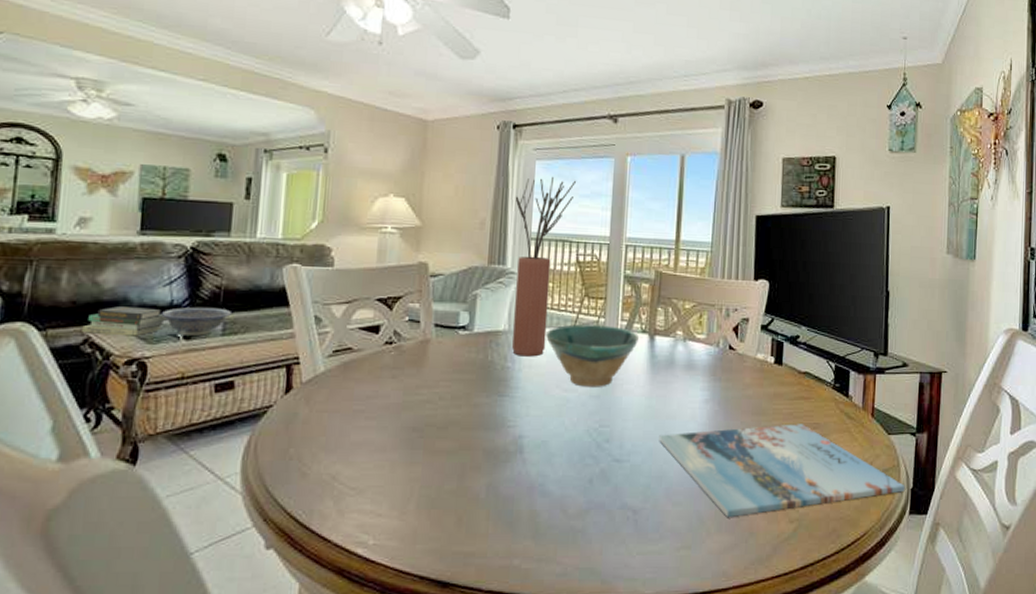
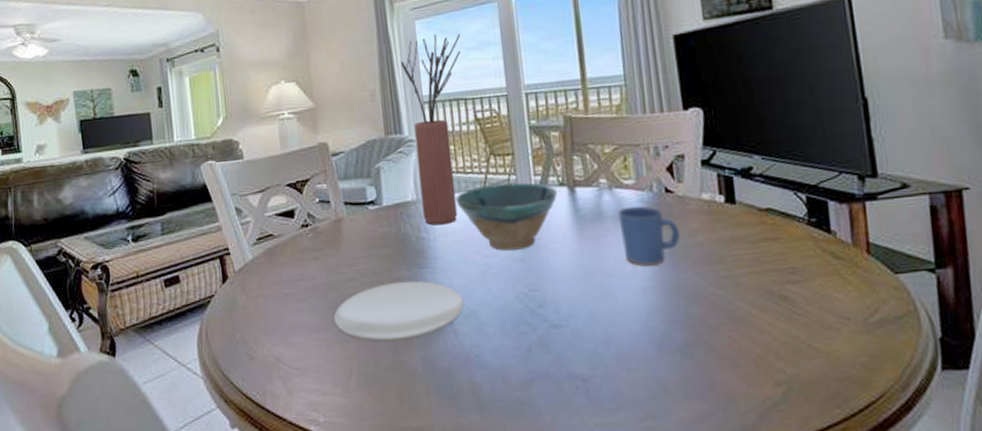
books: present [82,306,167,336] -> none [55,217,117,245]
decorative bowl: present [161,307,233,337] -> none [111,210,167,239]
plate: none [402,407,538,467] -> present [333,280,465,343]
magazine: present [659,424,905,517] -> none [598,270,931,382]
mug: none [687,358,735,412] -> present [618,206,680,266]

